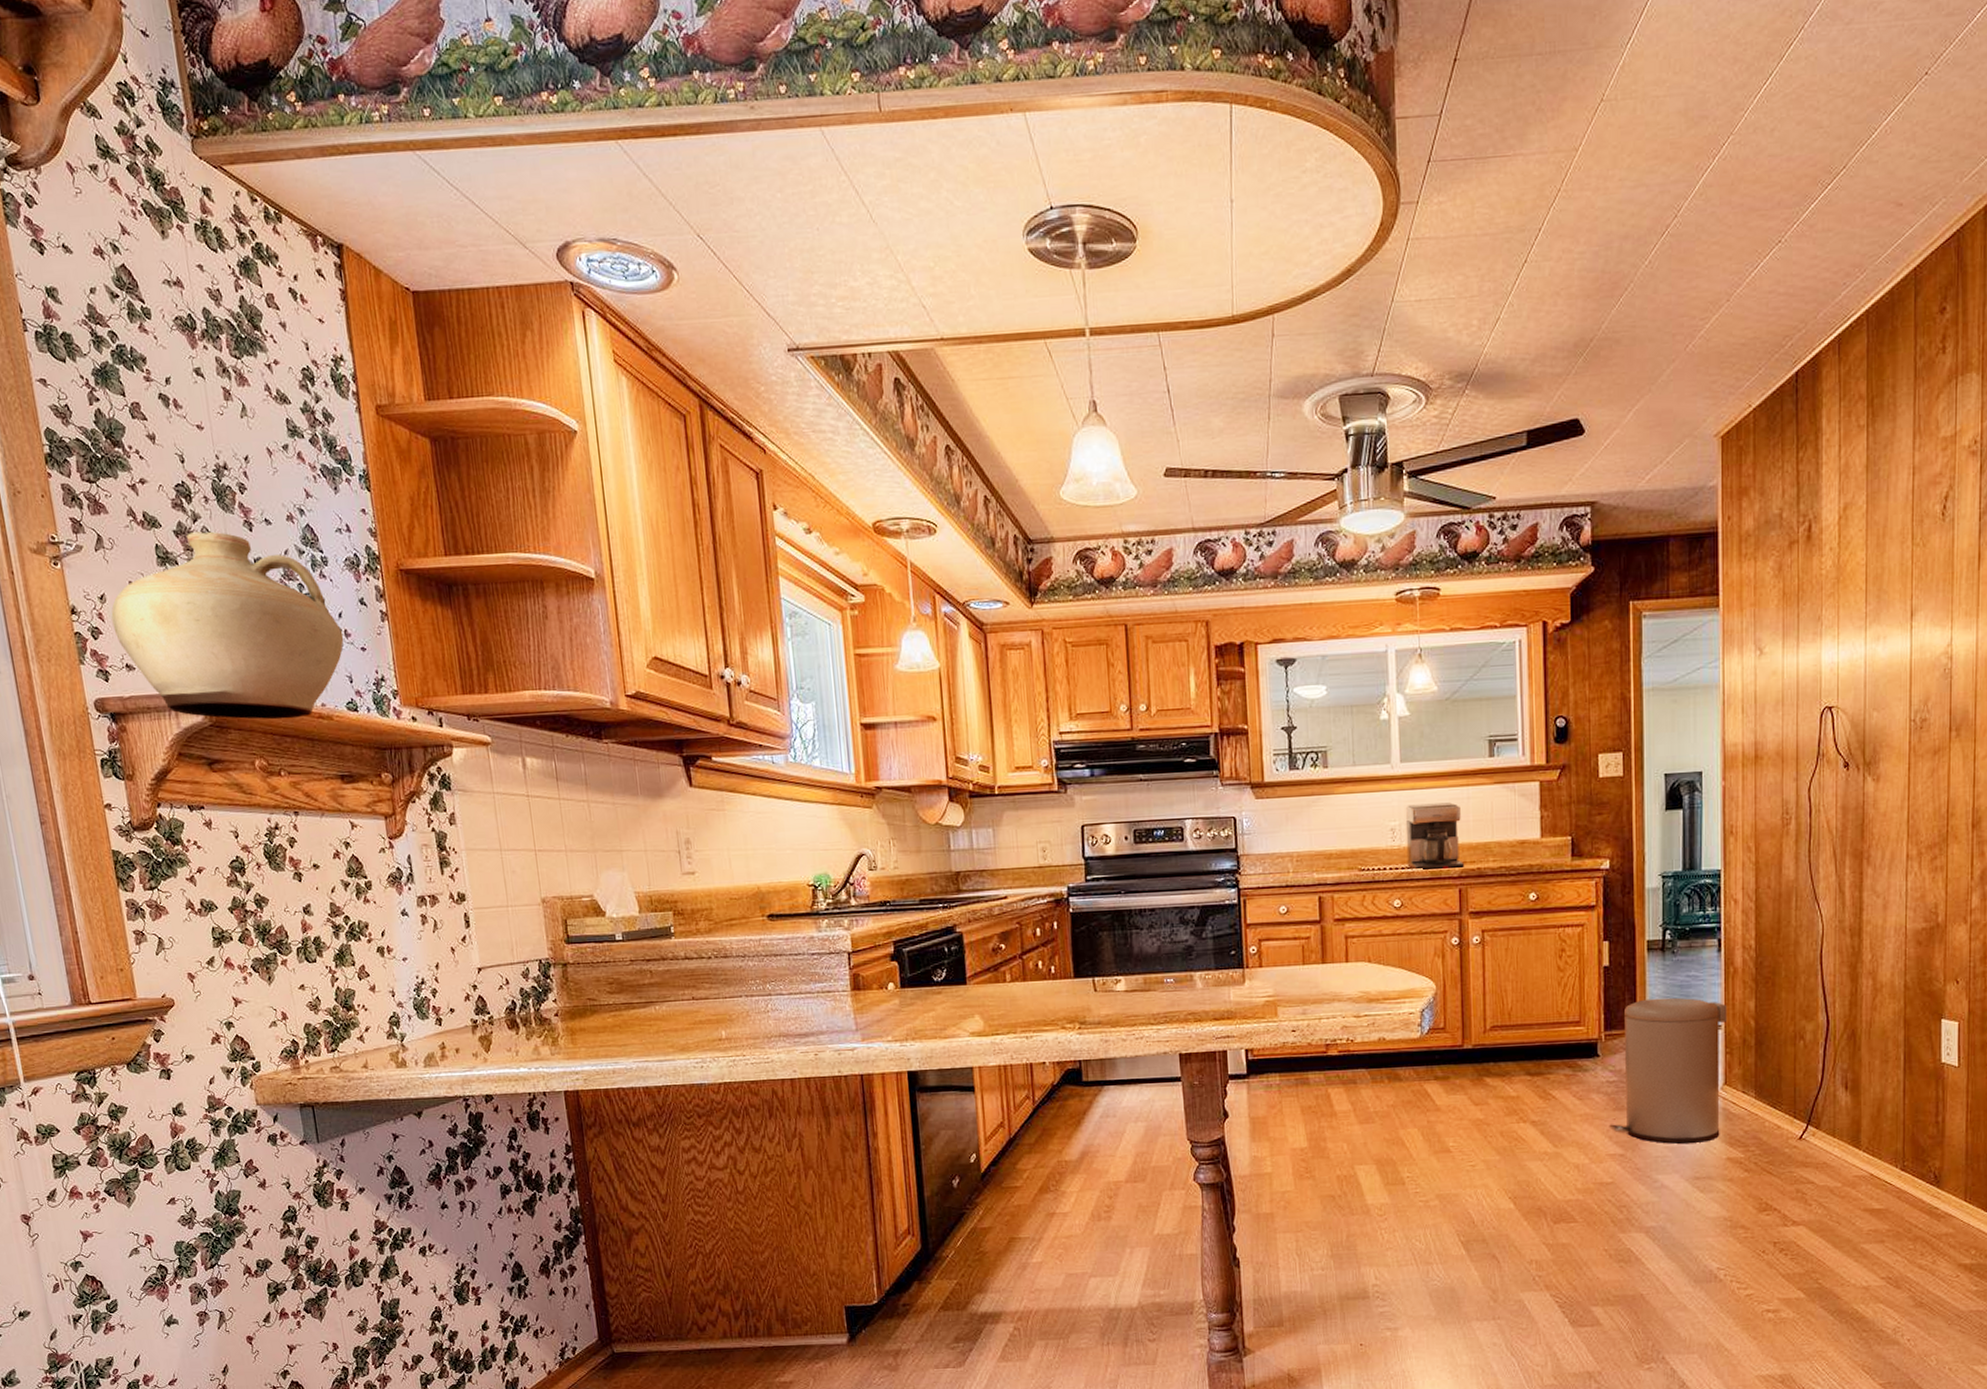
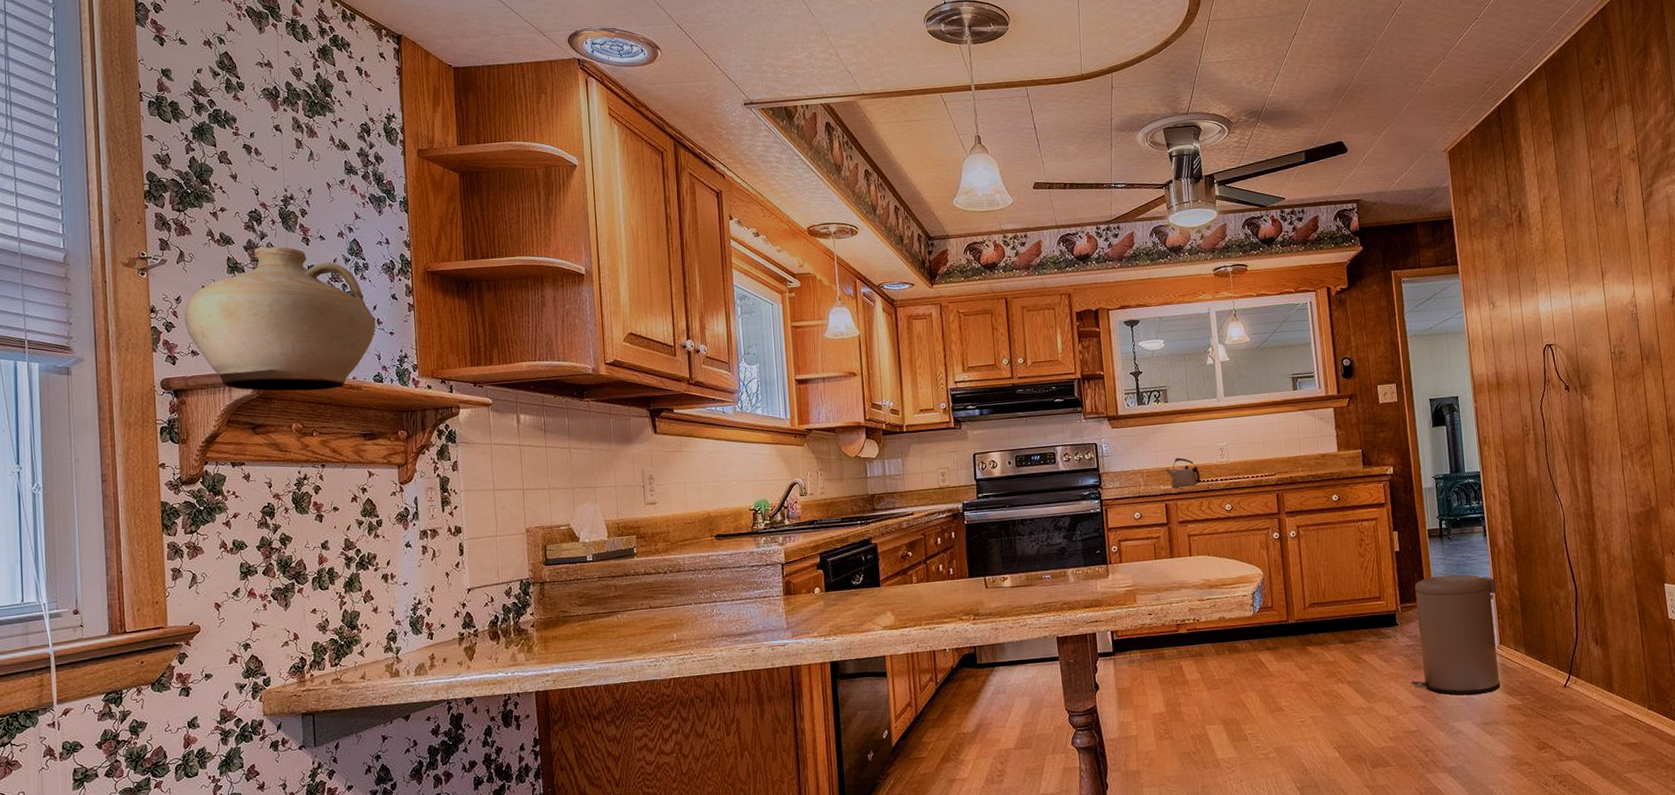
kettle: none [1320,839,1365,879] -> present [1165,457,1201,490]
coffee maker: present [1405,802,1465,872] -> none [1230,426,1280,481]

